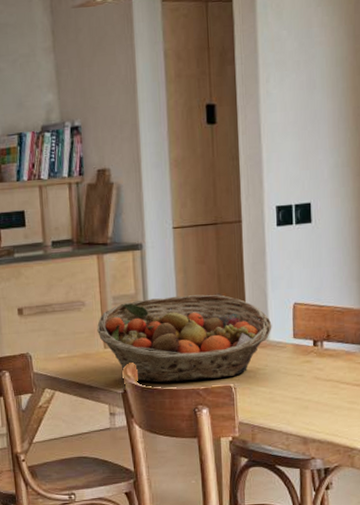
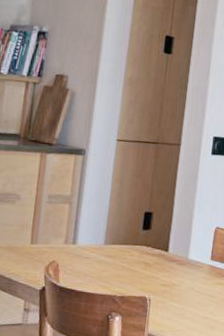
fruit basket: present [97,294,272,383] -> none [27,202,193,289]

